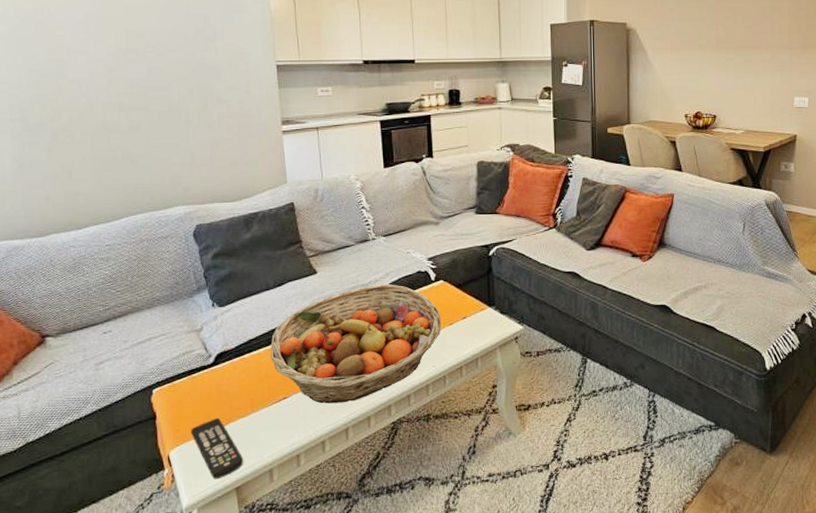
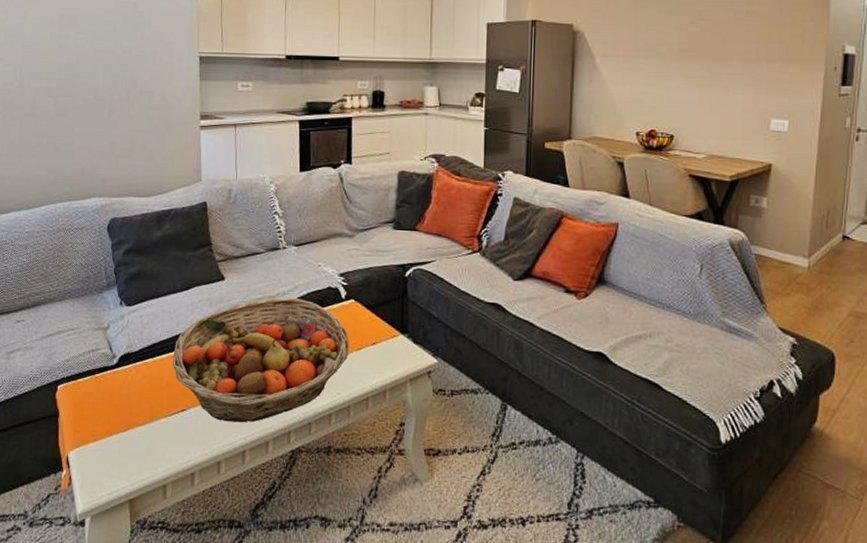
remote control: present [191,417,244,480] -> none [90,422,139,488]

